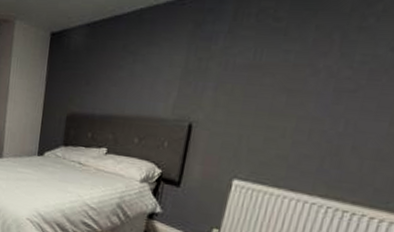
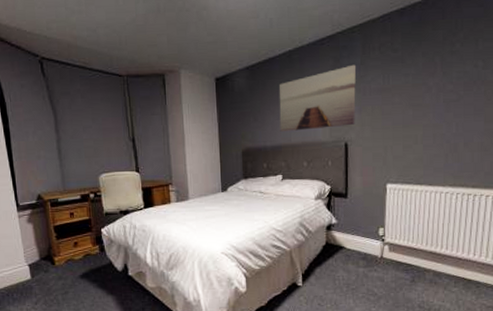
wall art: none [113,32,222,105] -> present [278,64,357,133]

